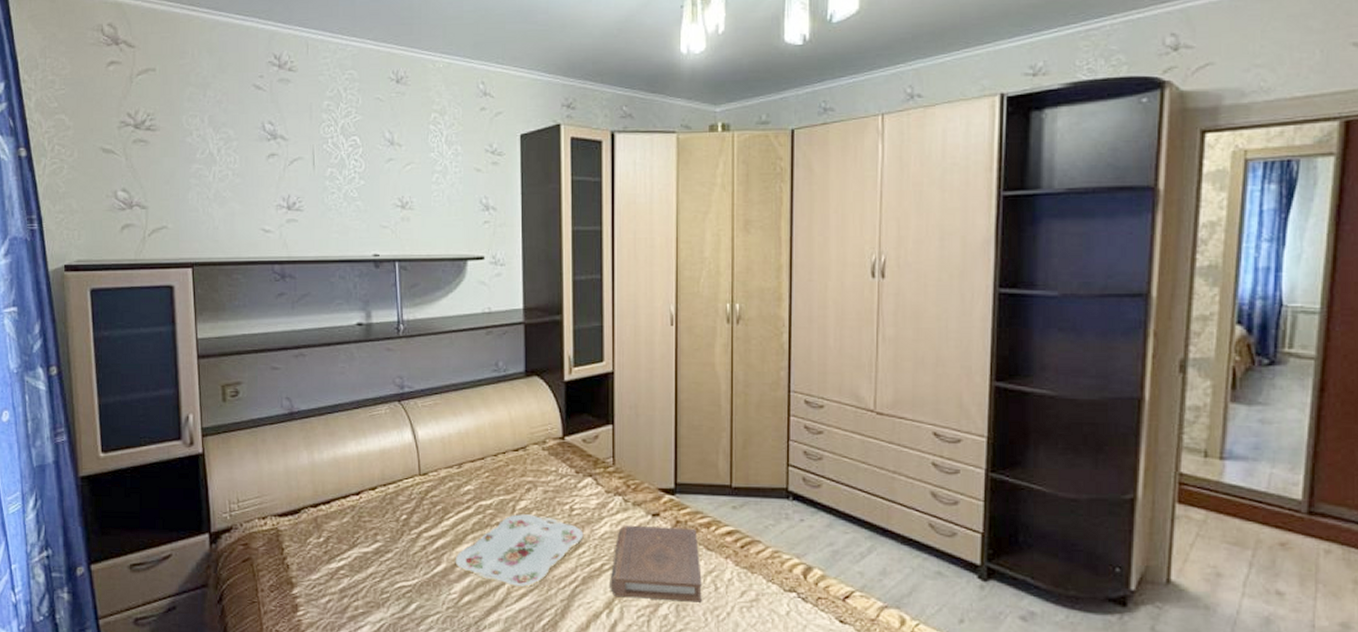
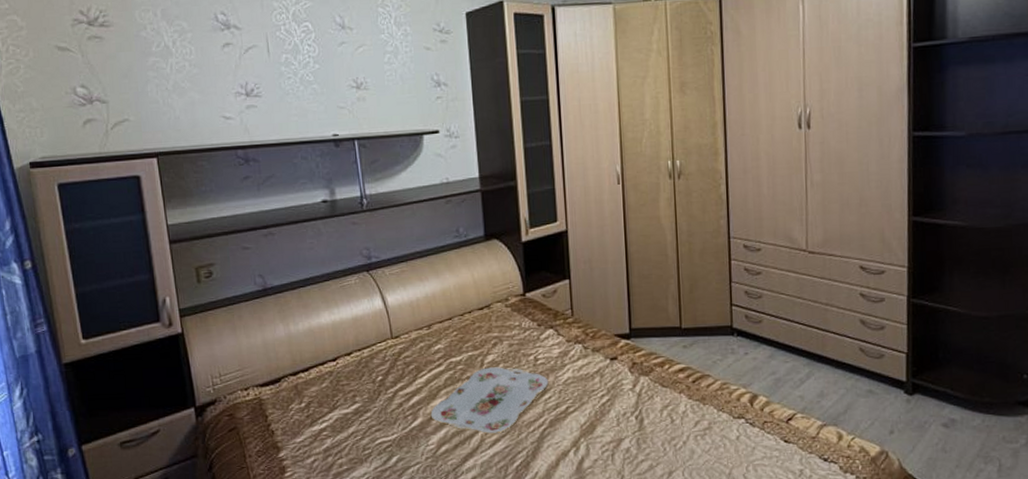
book: present [610,524,702,603] -> none [575,368,660,436]

